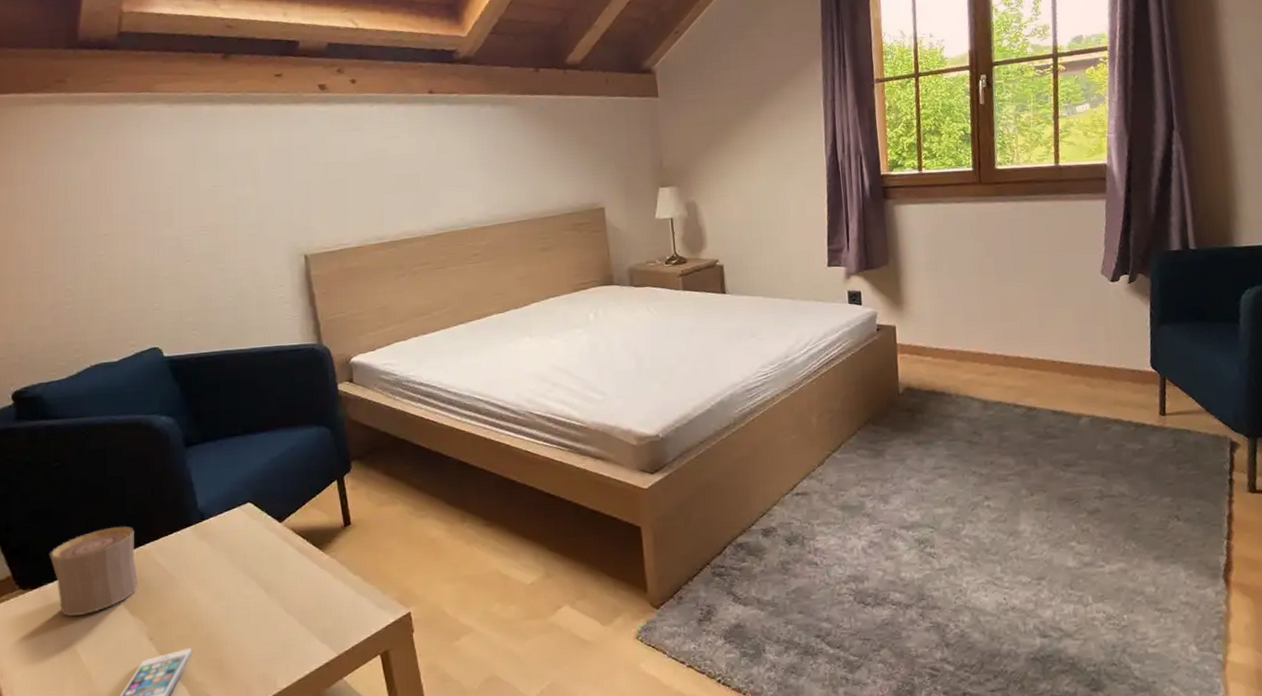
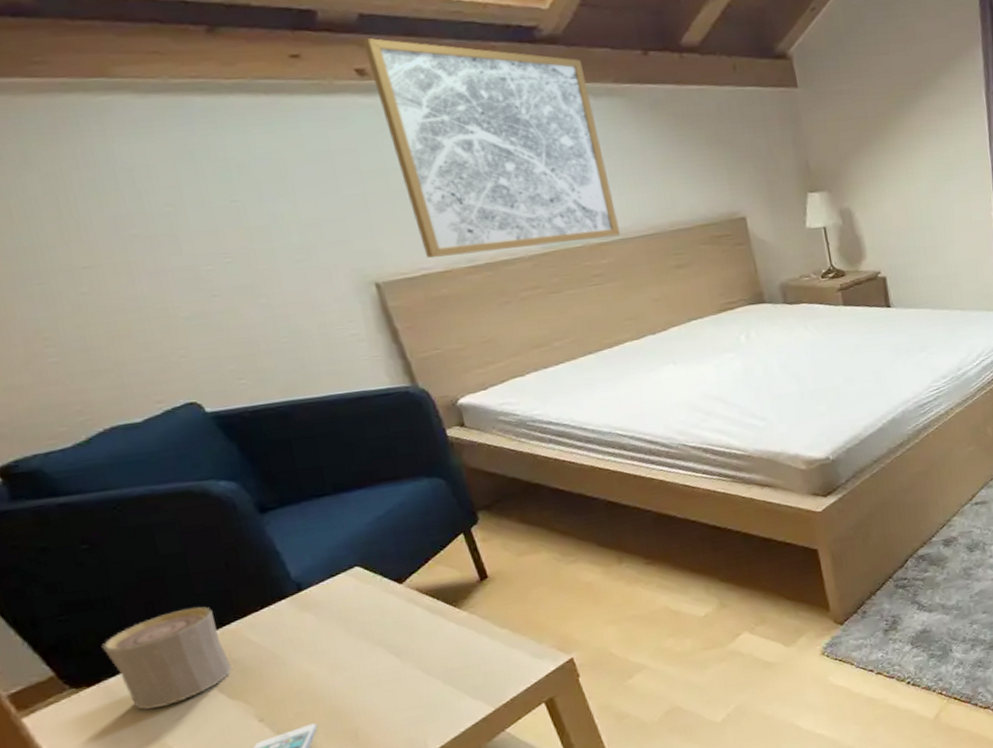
wall art: none [327,61,499,235] -> present [362,38,620,258]

